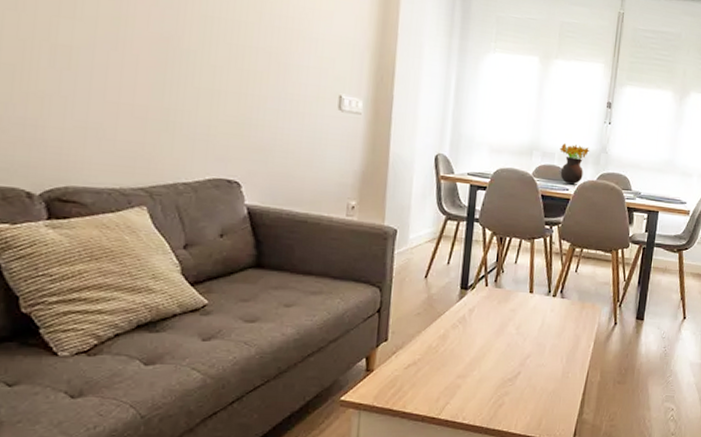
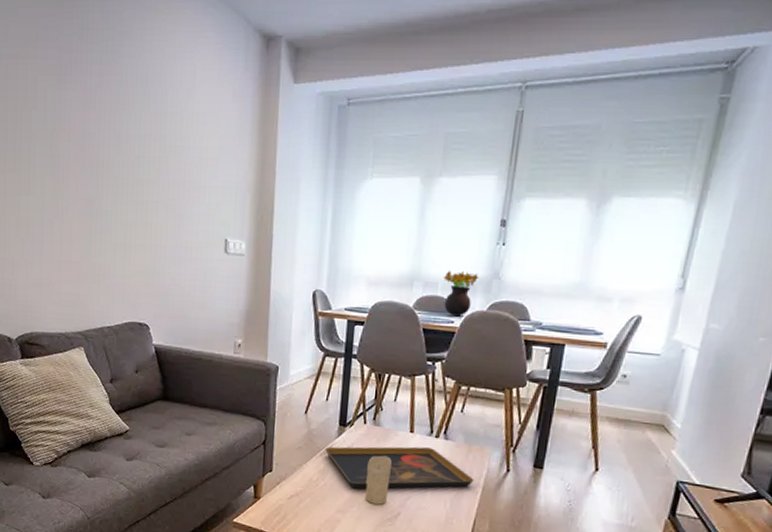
decorative tray: none [446,306,587,352] -> present [325,446,474,490]
candle: none [486,317,512,366] -> present [365,455,392,505]

